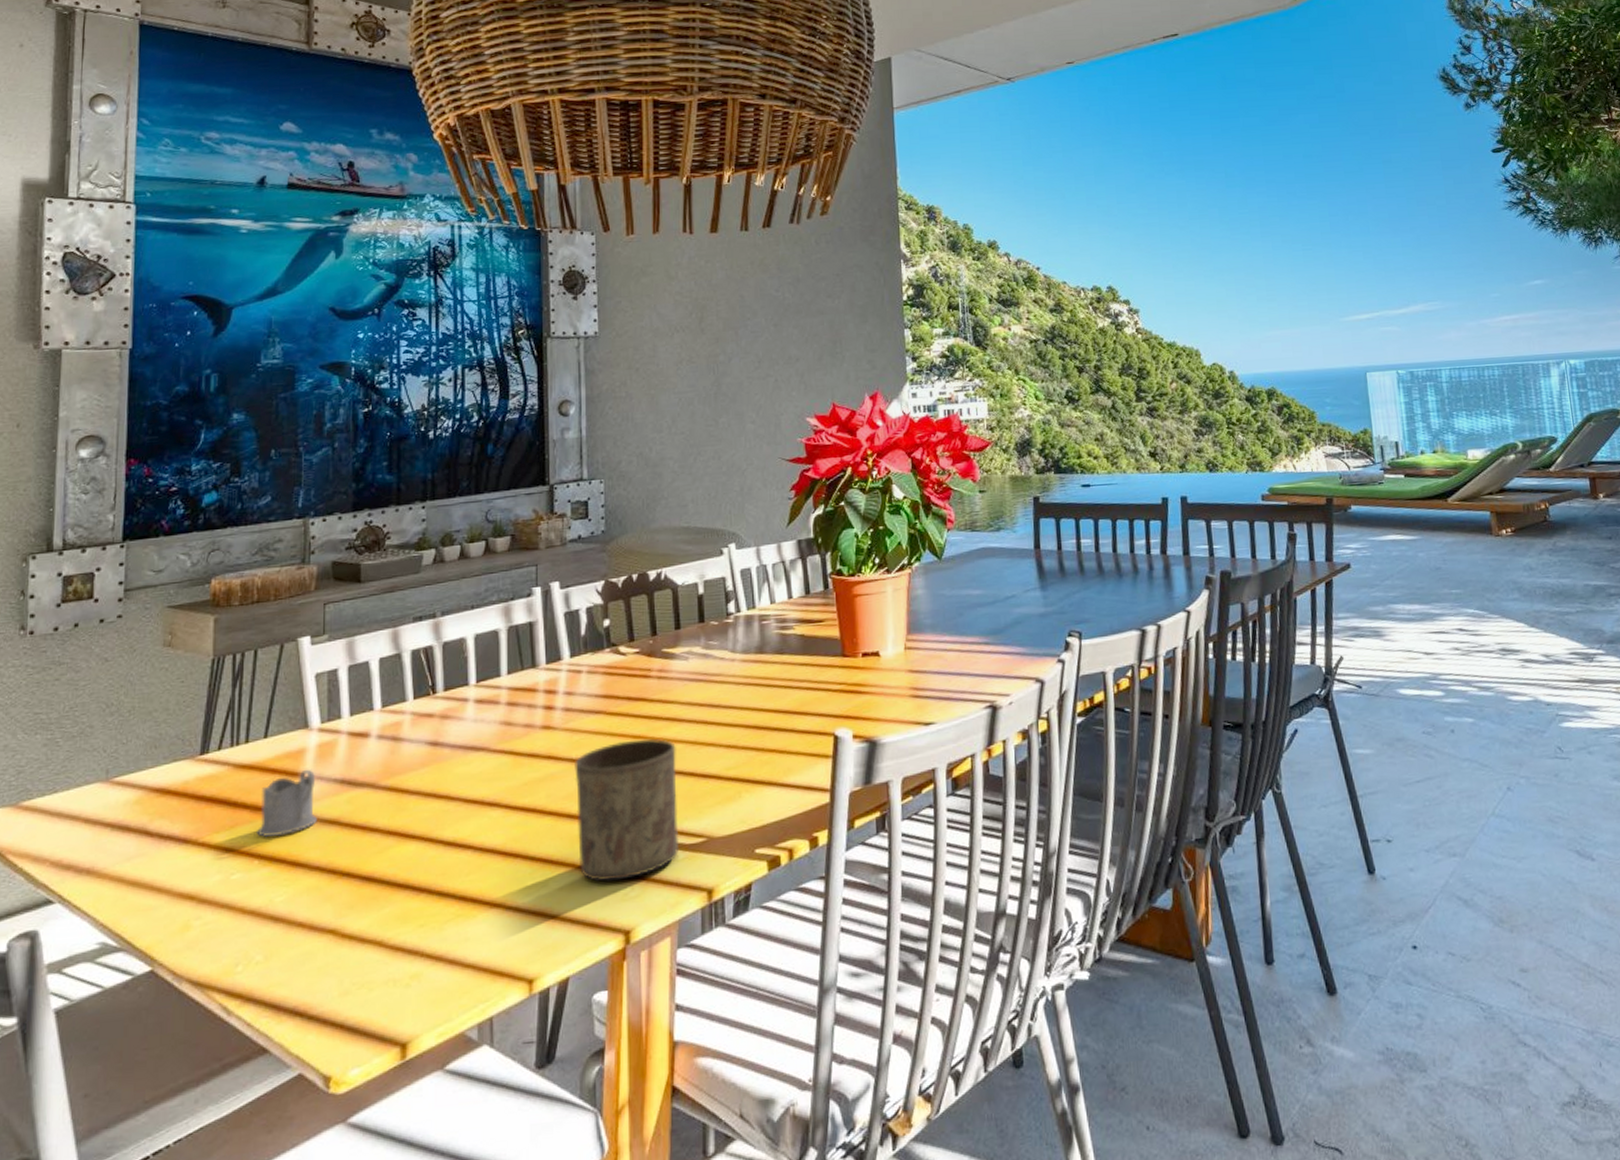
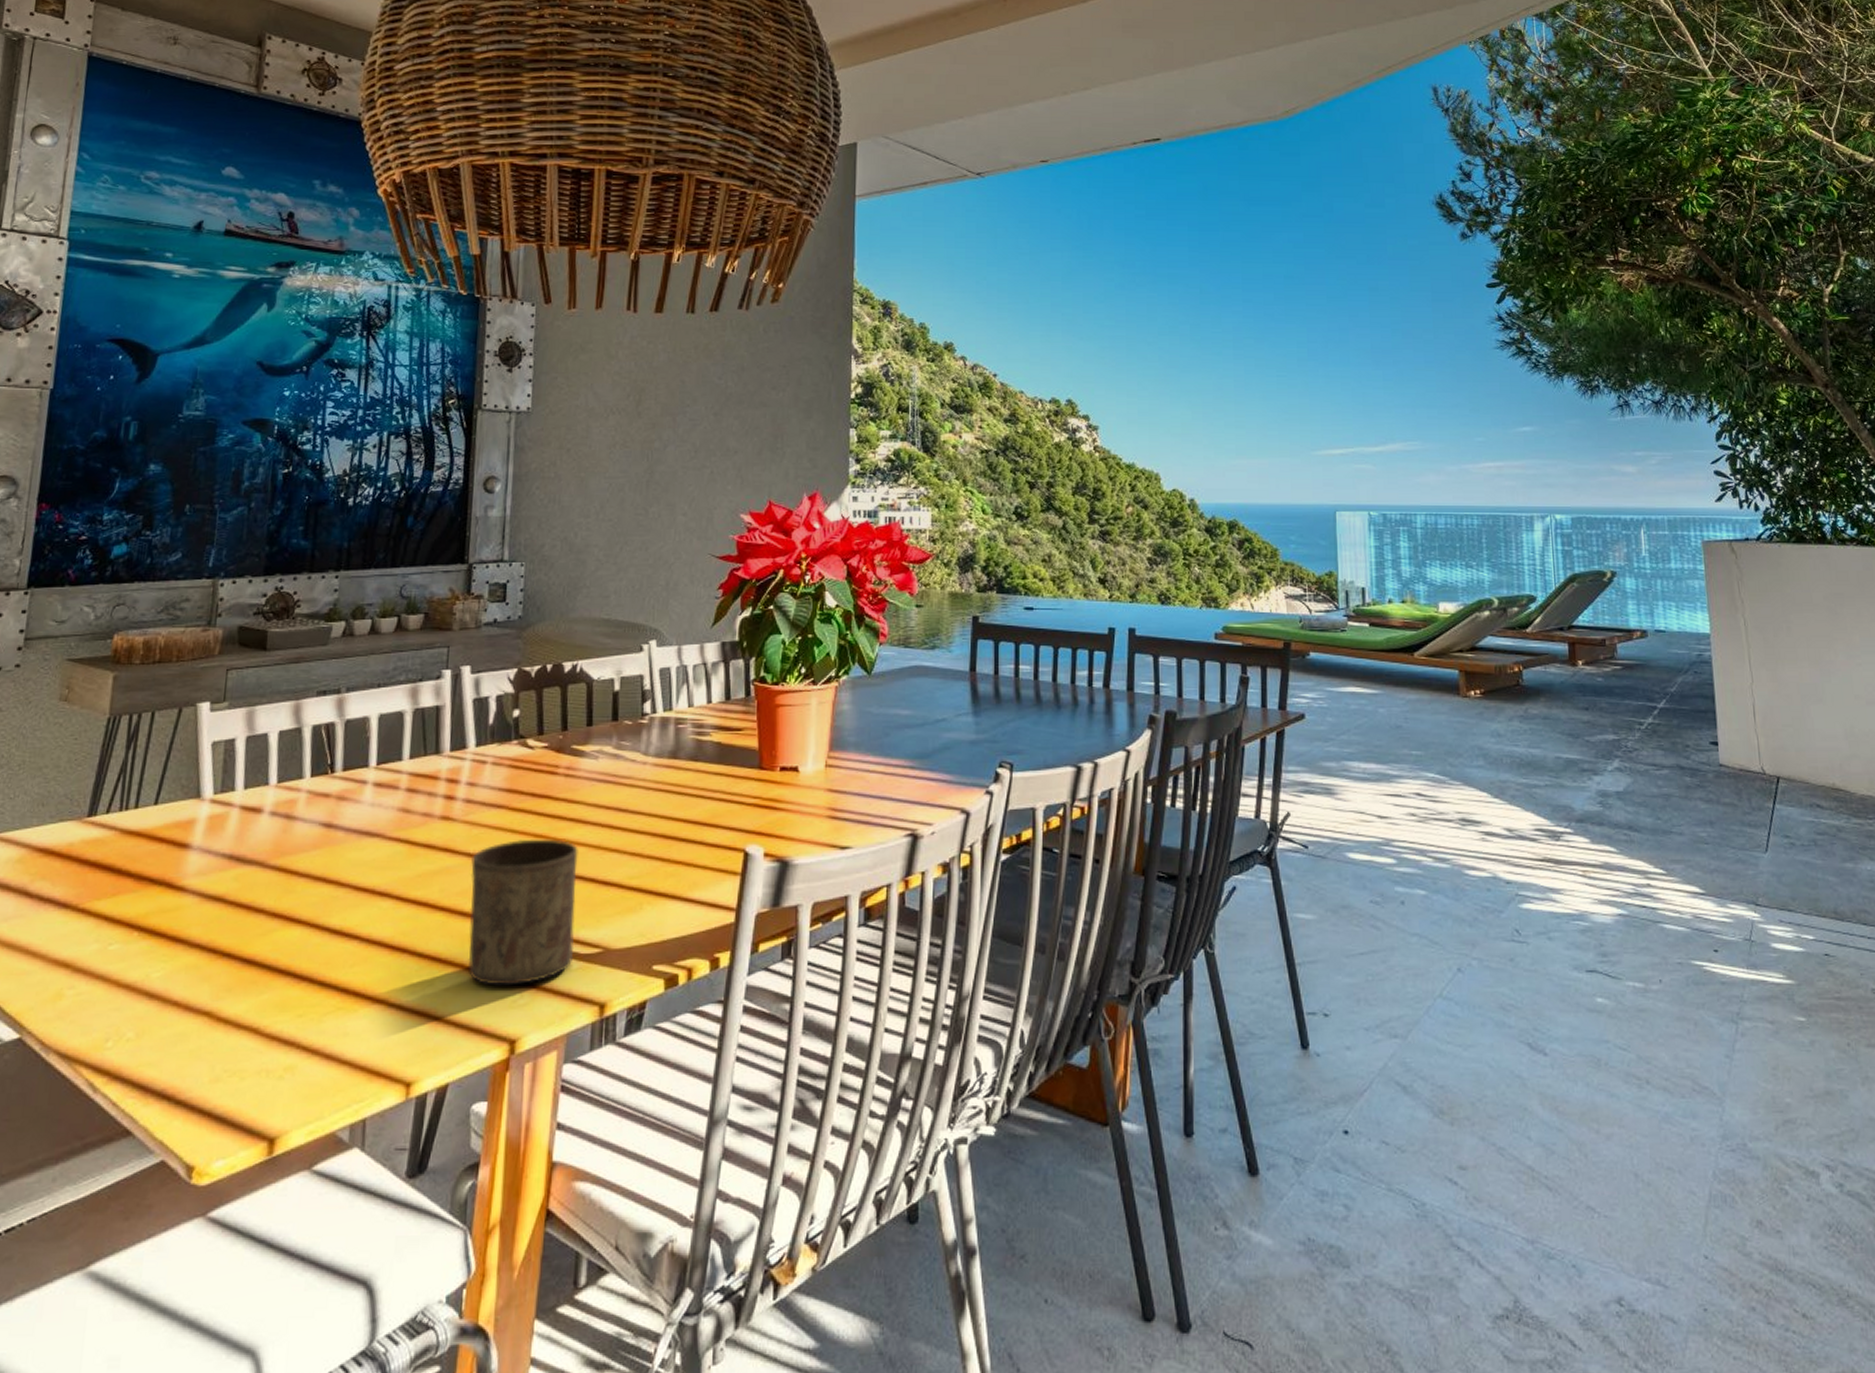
tea glass holder: present [257,769,317,838] -> none [138,841,203,910]

